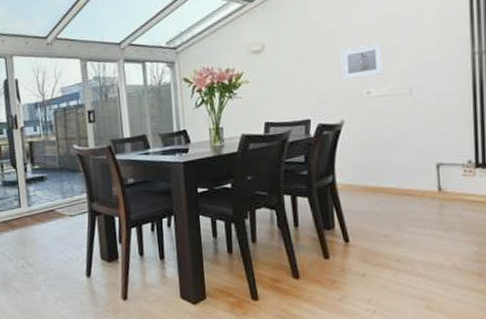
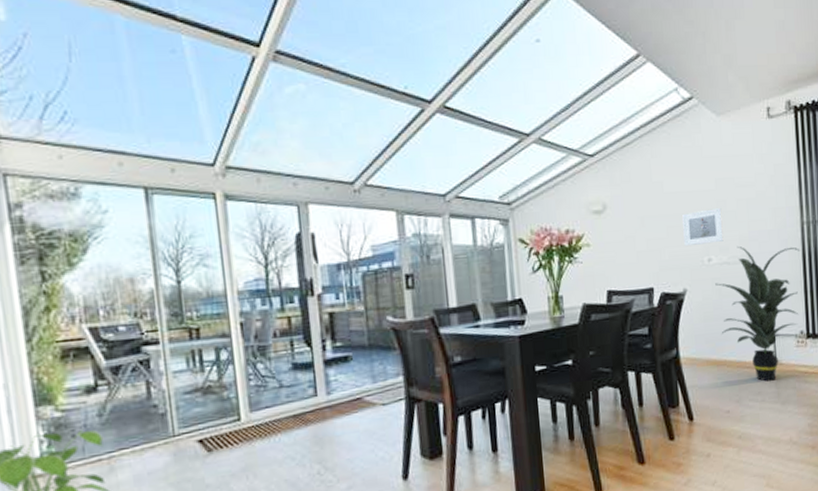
indoor plant: none [374,77,470,209] -> present [715,246,800,381]

